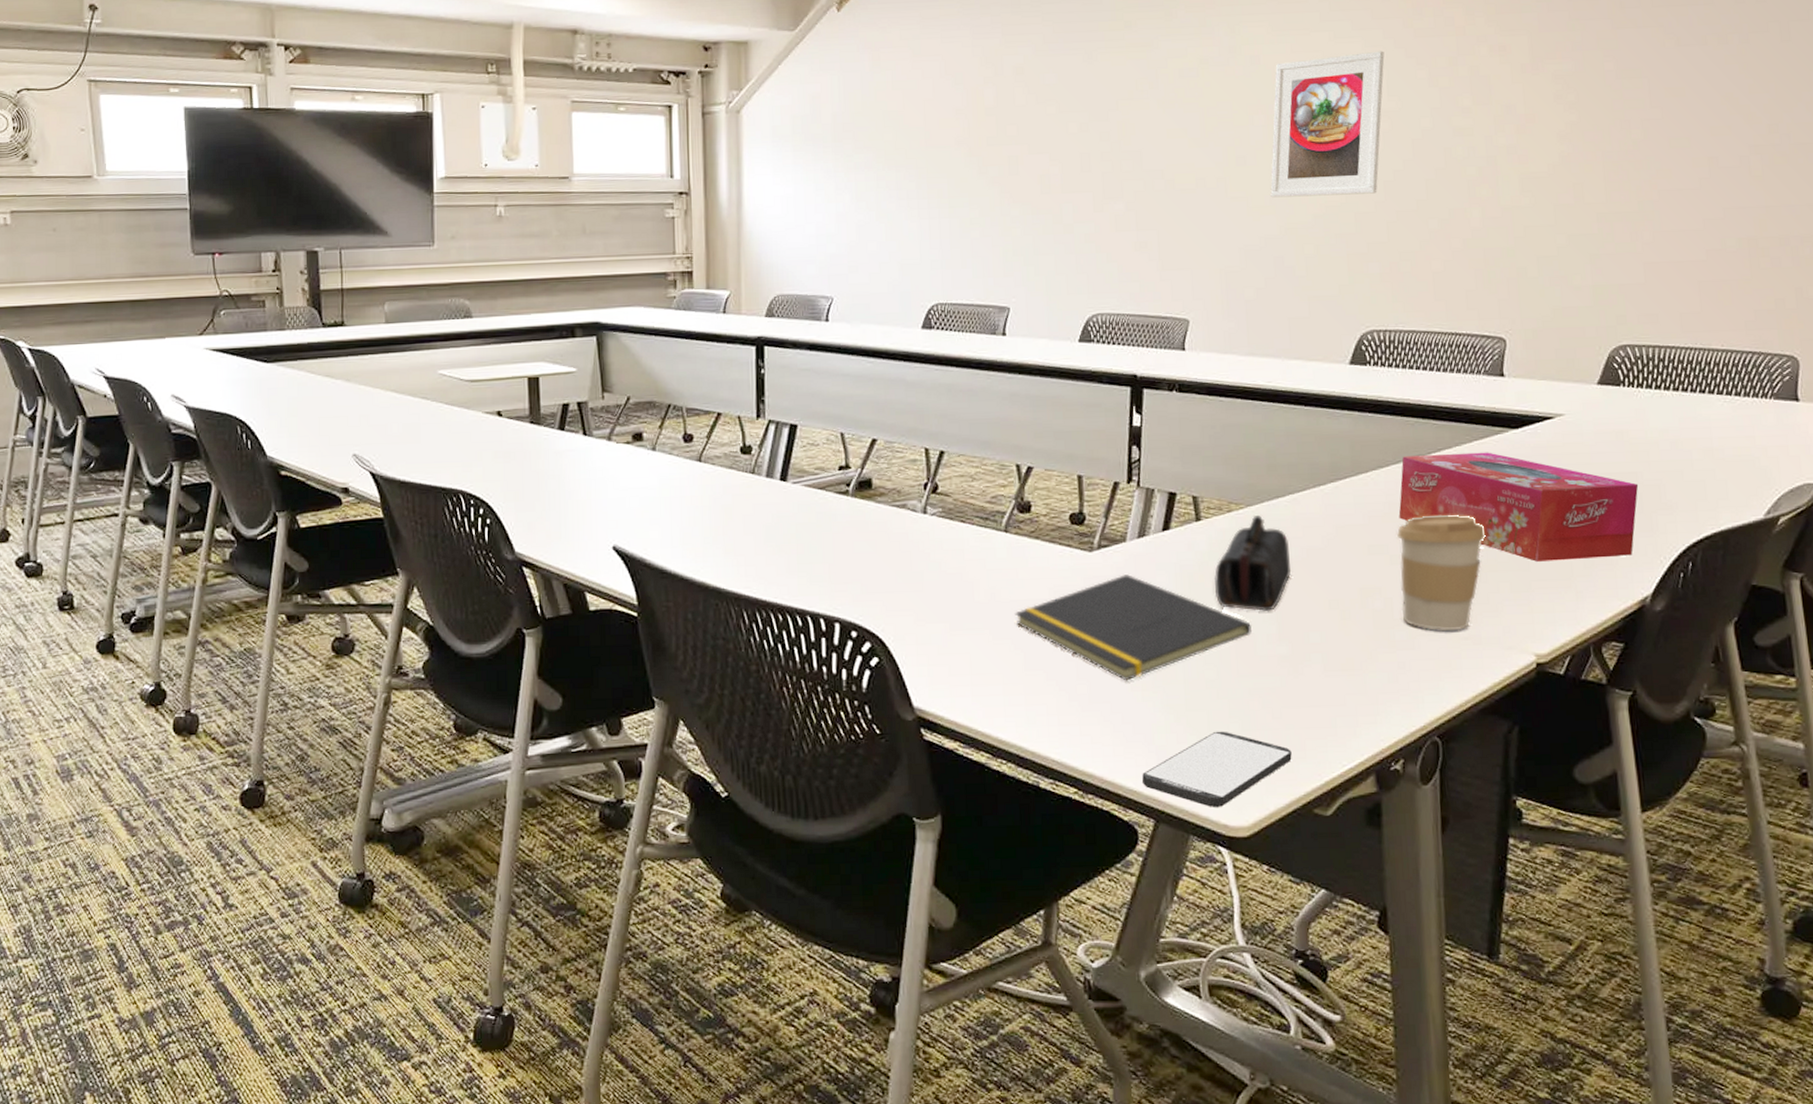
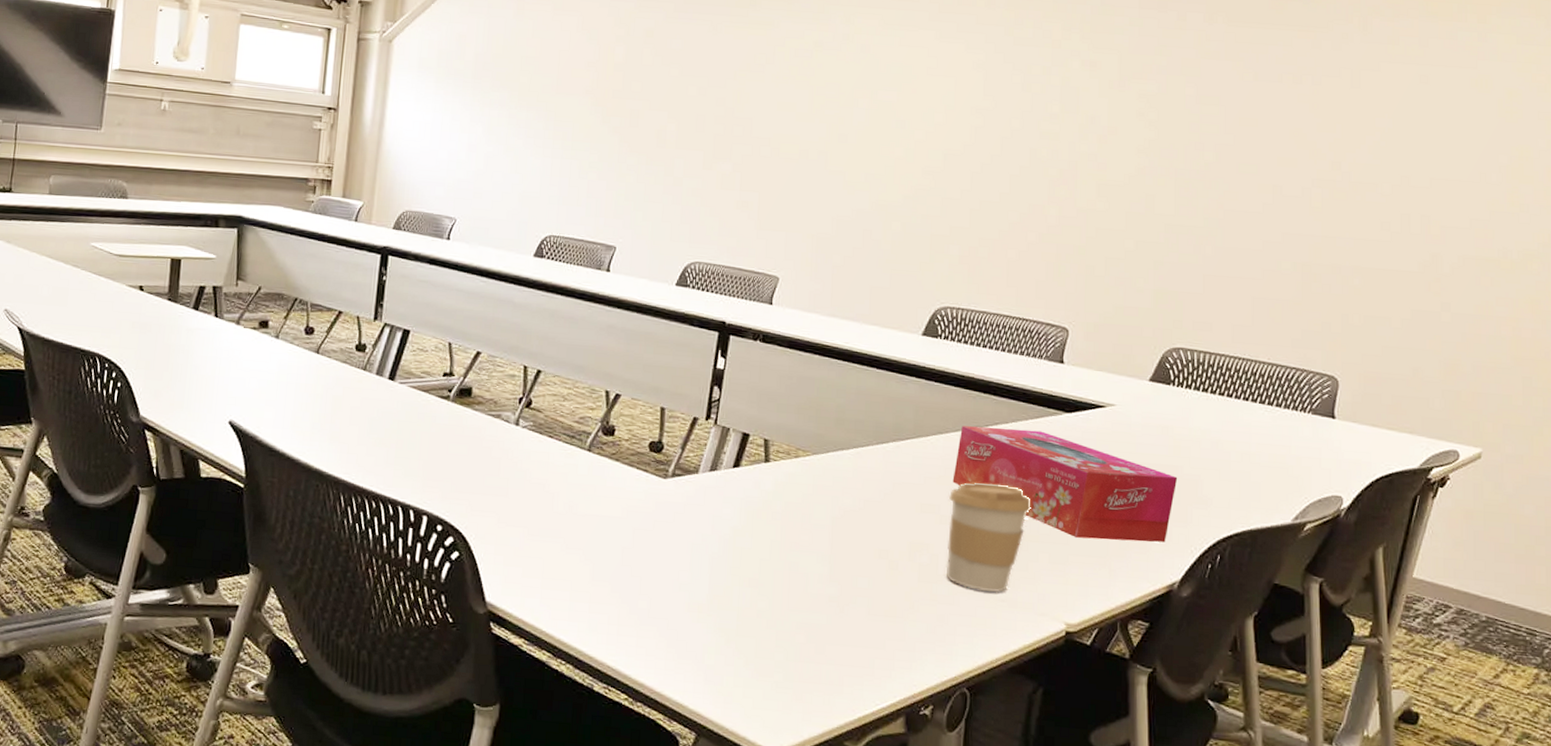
notepad: present [1015,574,1252,681] -> none [589,503,805,602]
smartphone: present [1142,731,1292,808] -> none [689,658,830,730]
pencil case: present [1215,514,1291,612] -> none [776,463,848,554]
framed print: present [1270,51,1385,198] -> none [866,53,984,182]

